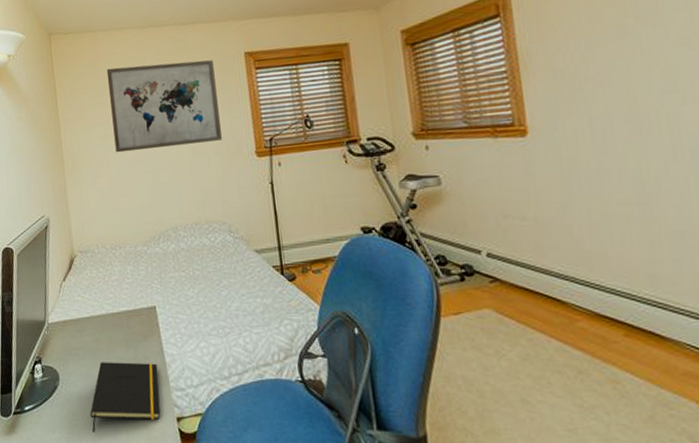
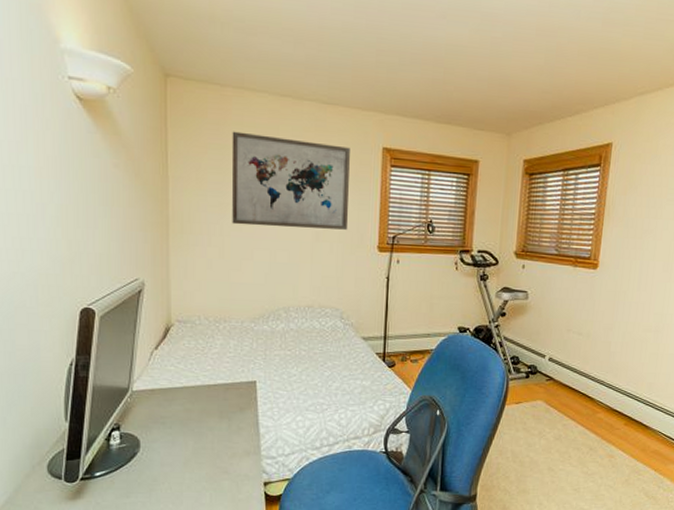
notepad: present [90,362,161,432] -> none [172,431,250,496]

